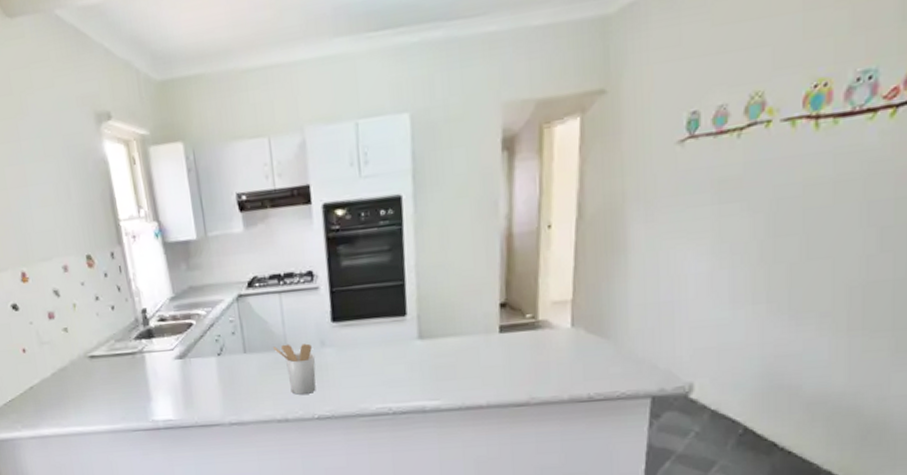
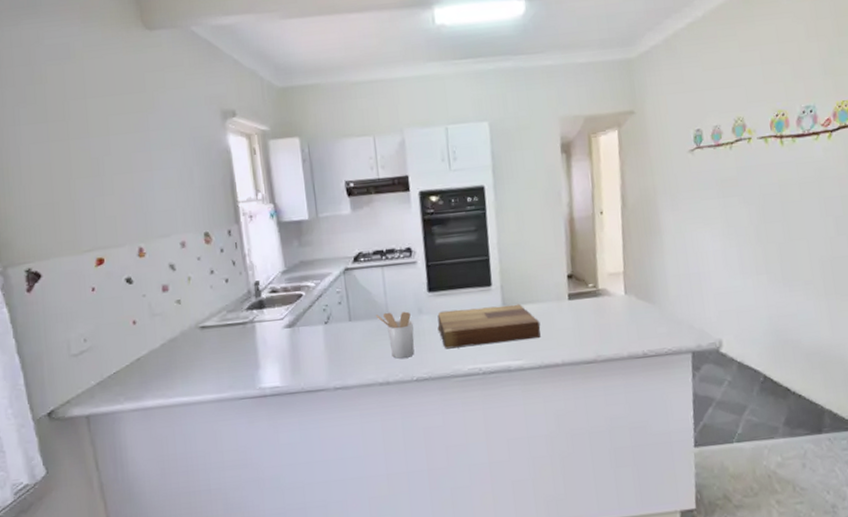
cutting board: none [342,336,464,386] -> present [437,304,541,349]

